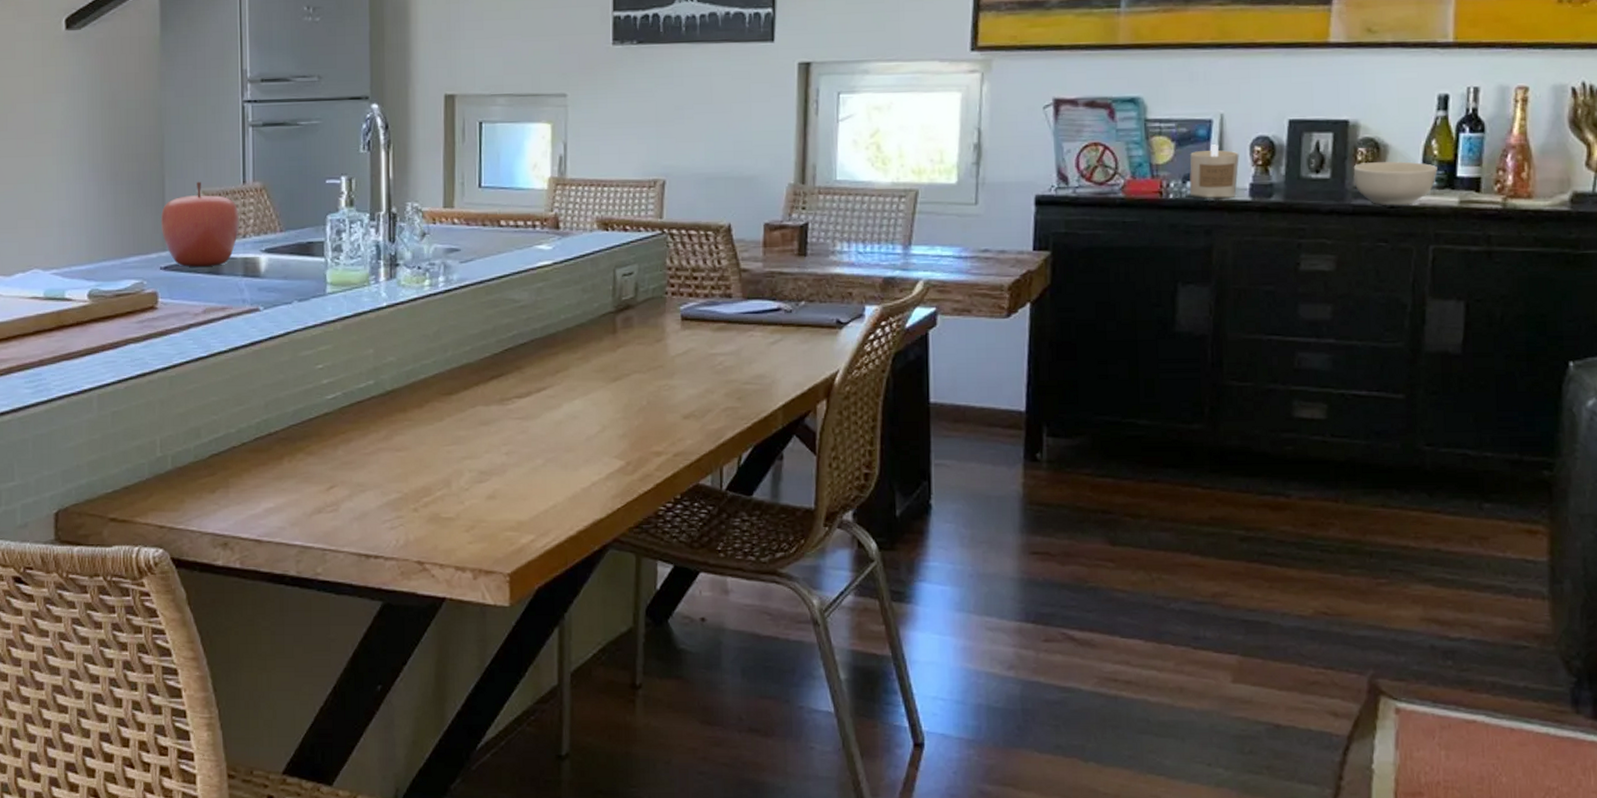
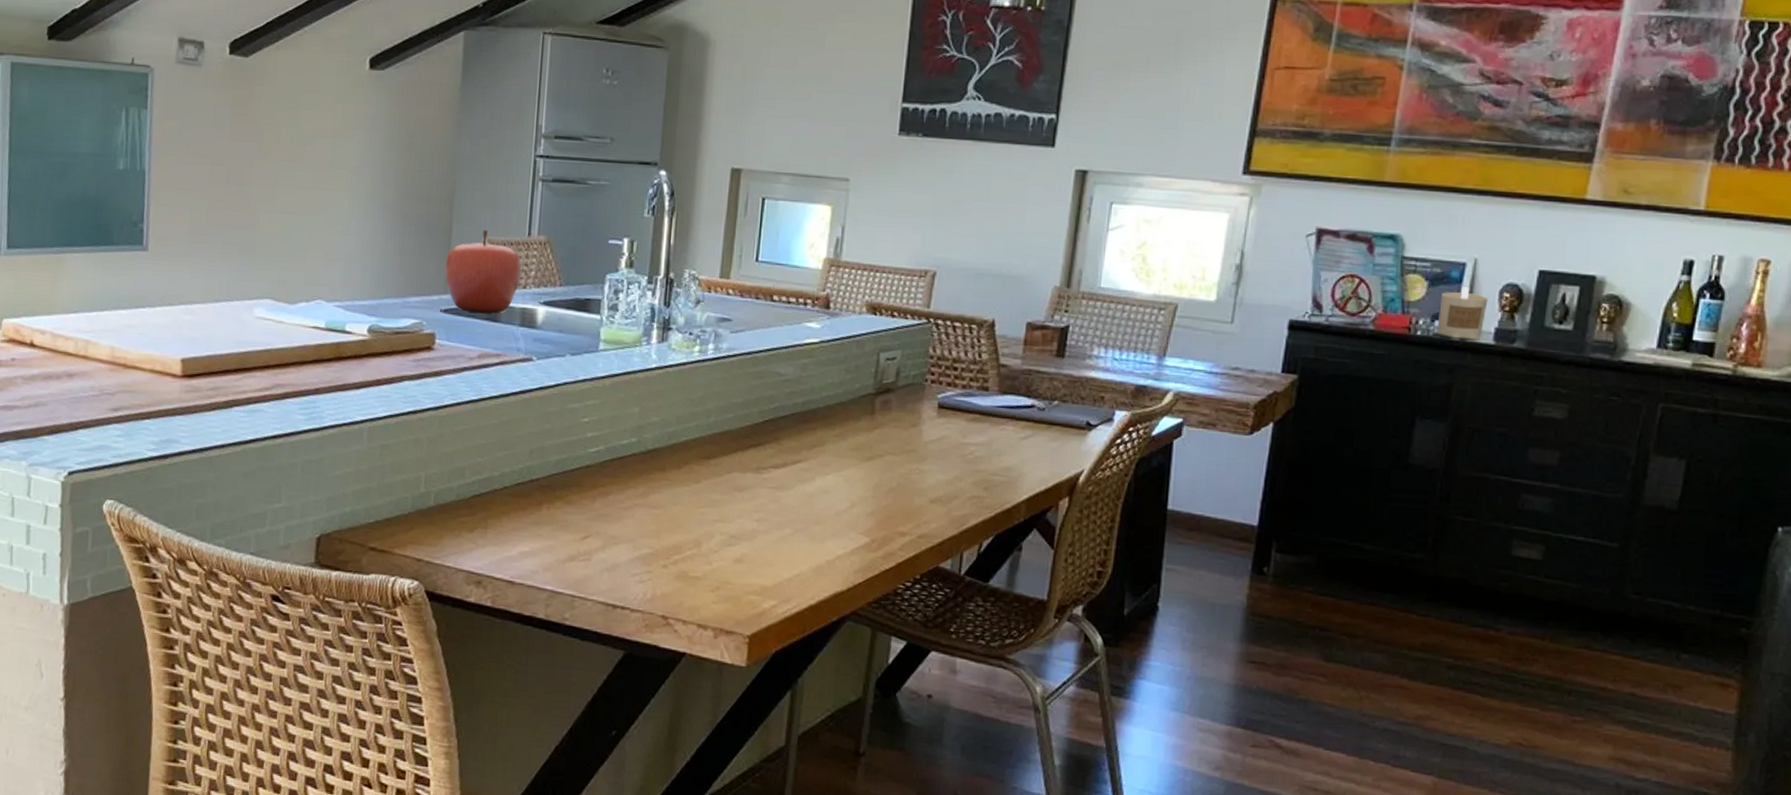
bowl: present [1353,161,1438,206] -> none [1594,318,1675,364]

